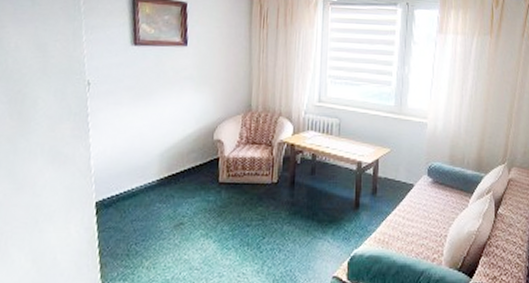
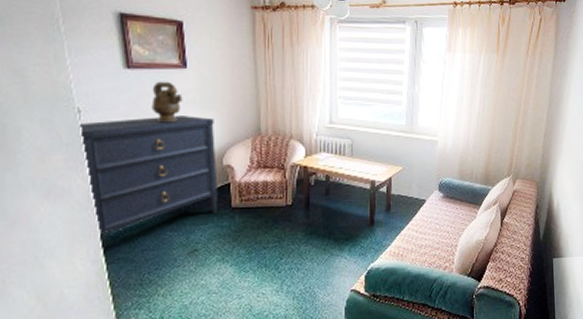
dresser: none [88,90,209,226] -> present [80,116,219,258]
decorative urn: none [152,57,182,97] -> present [151,81,183,123]

